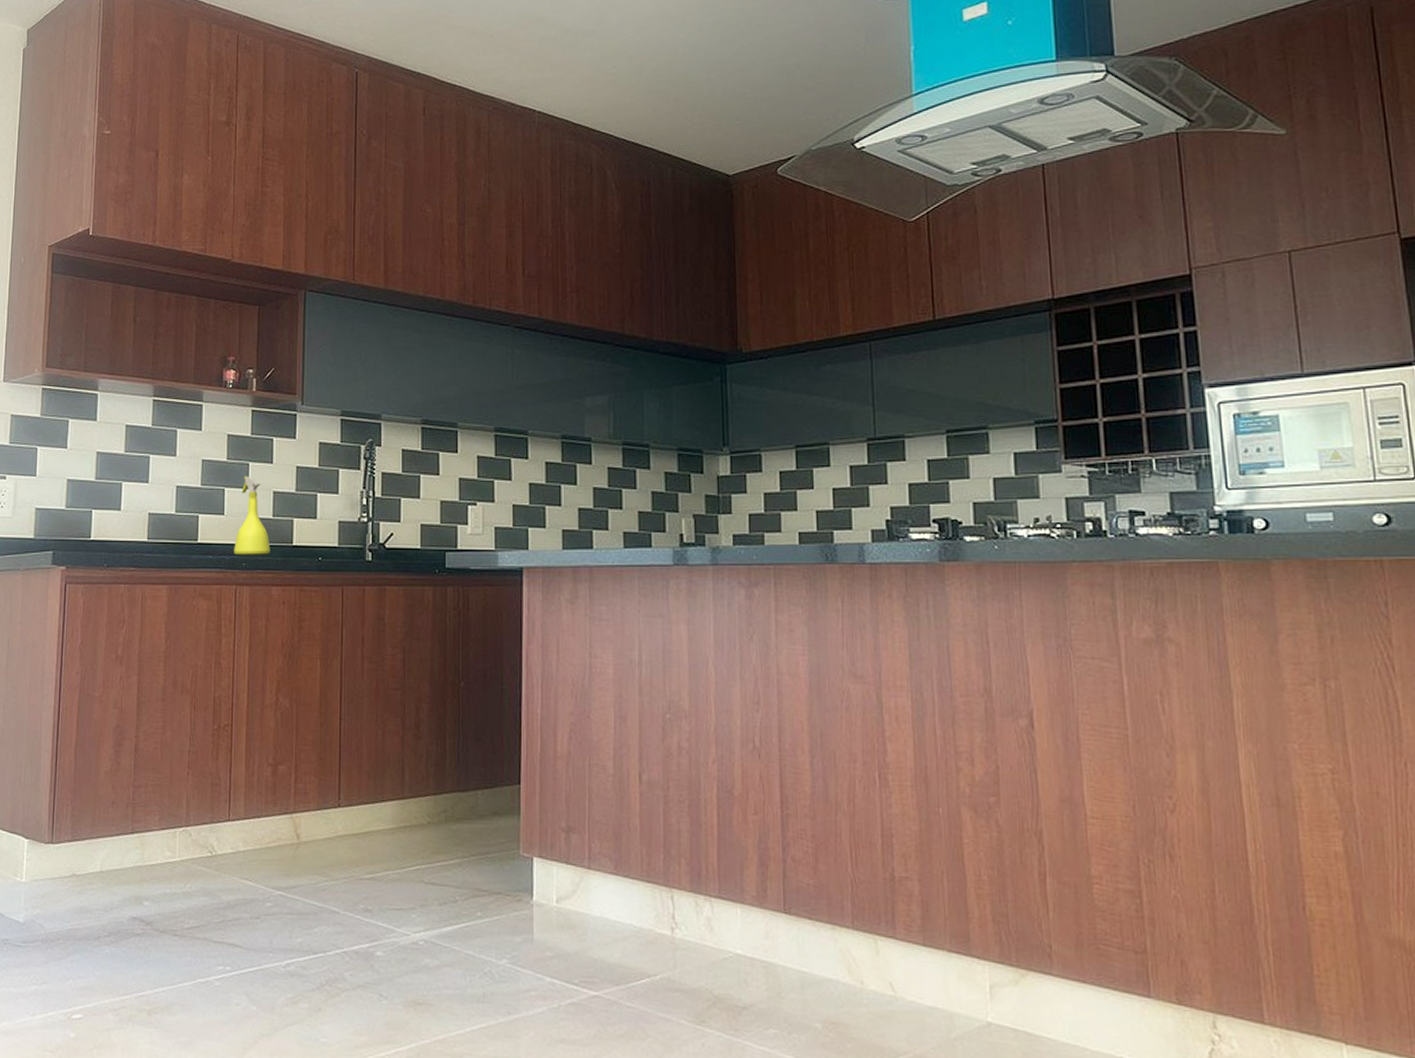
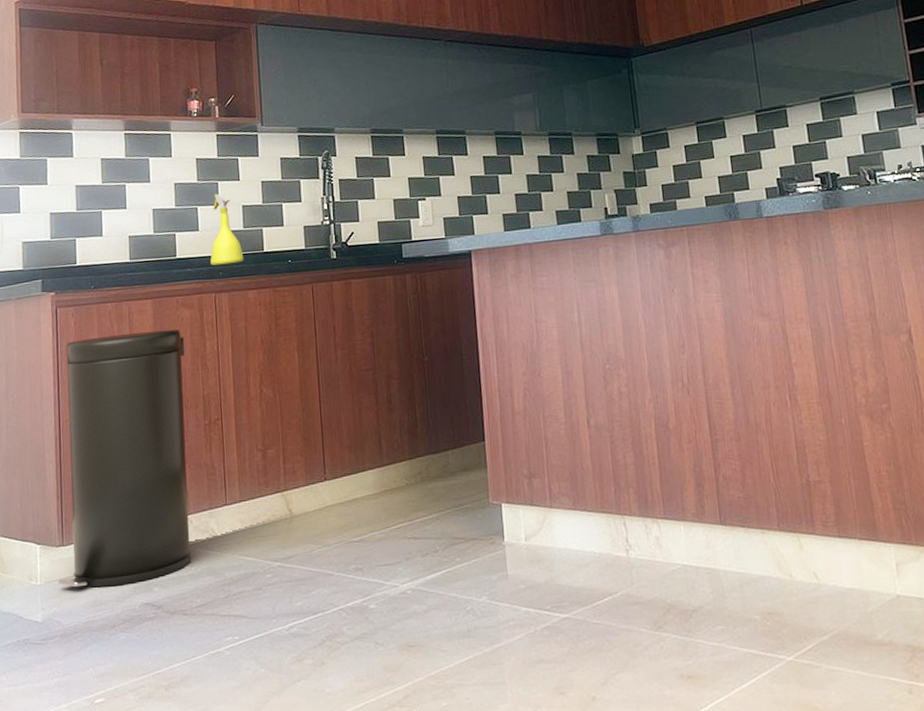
pedal bin: none [43,619,199,895] -> present [58,329,191,588]

